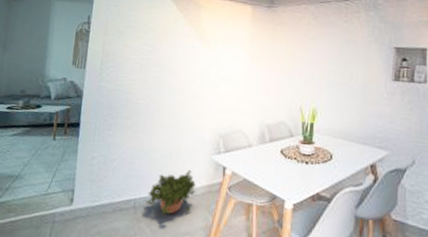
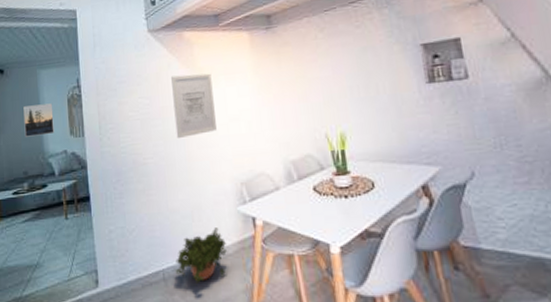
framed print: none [28,31,61,61] -> present [23,103,54,137]
wall art: none [170,31,212,87] -> present [171,73,217,138]

